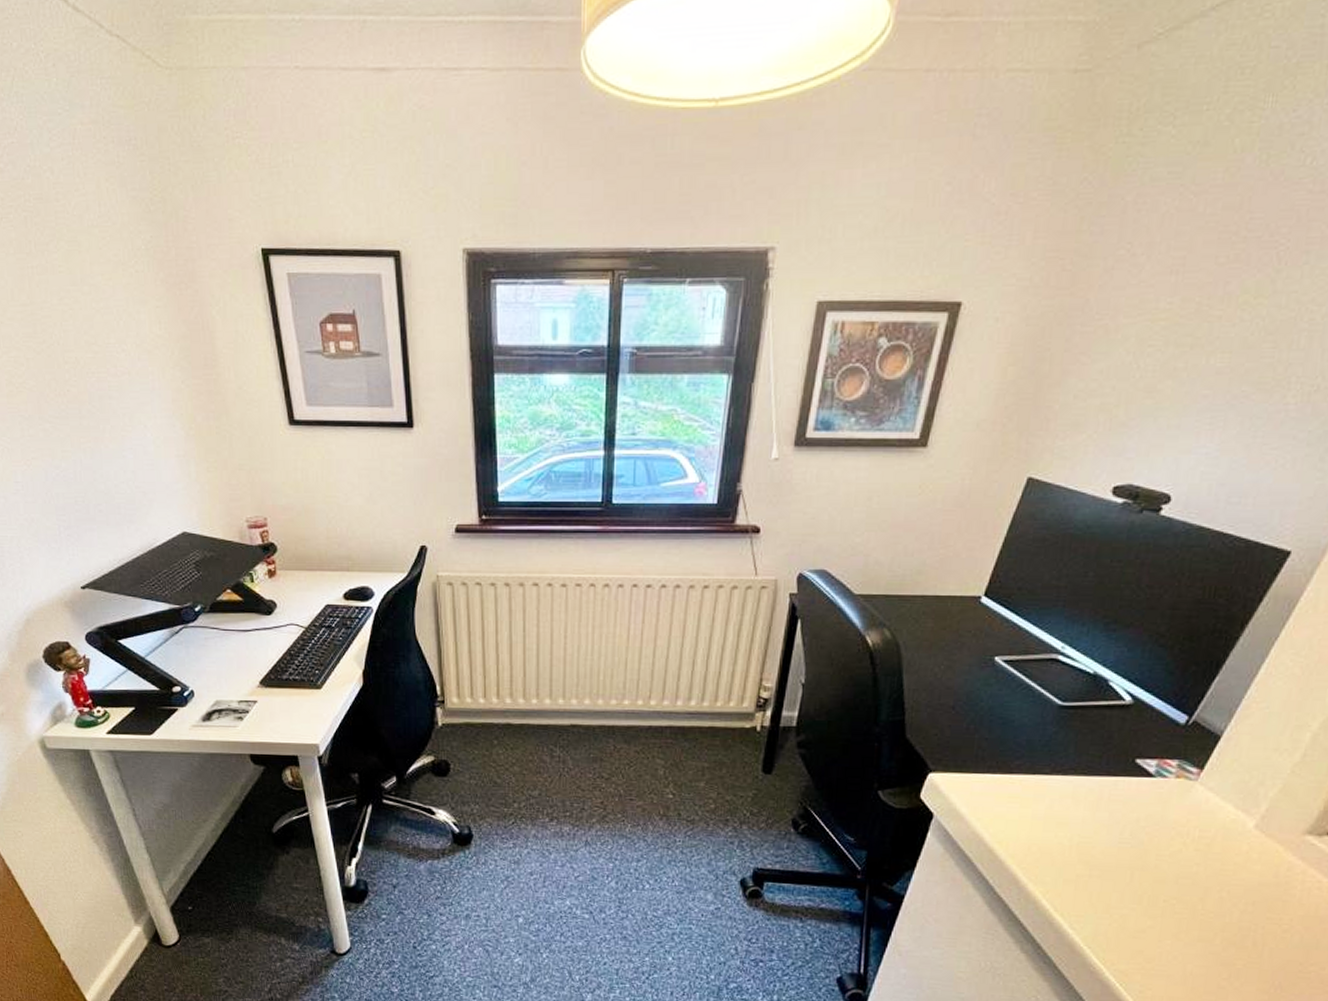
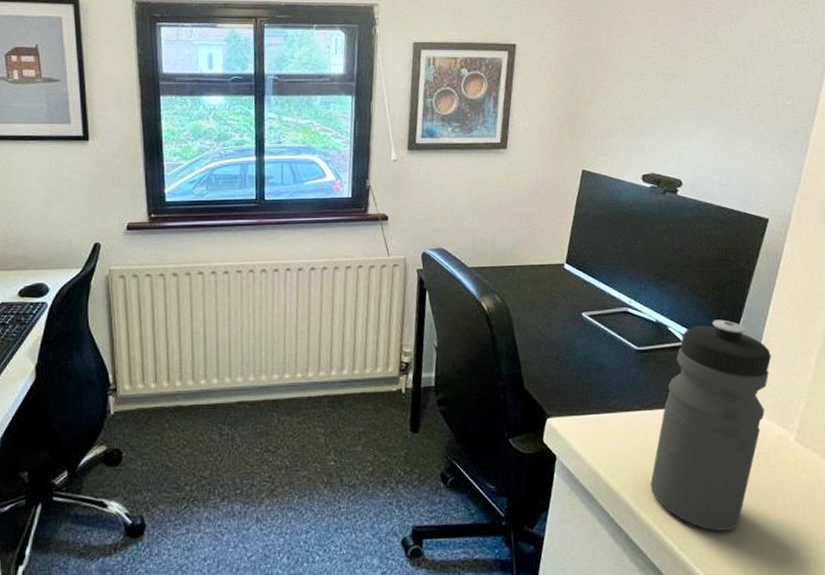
water bottle: none [1046,677,1249,915] -> present [650,319,771,531]

